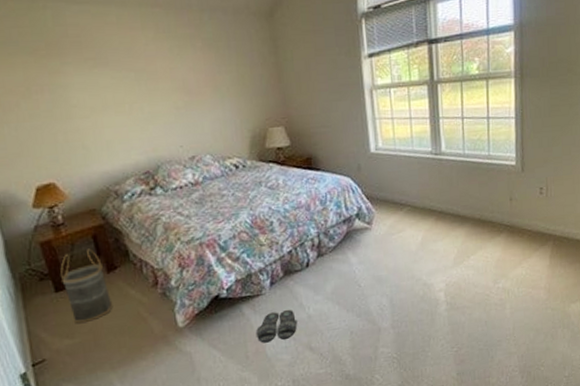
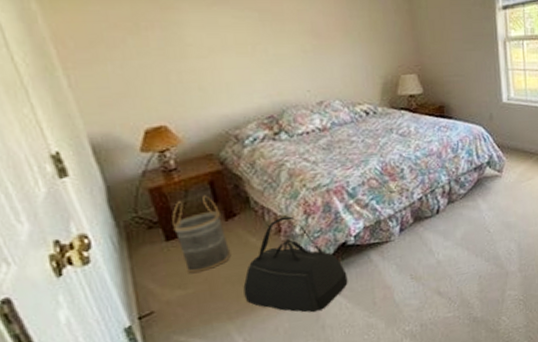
duffel bag: none [124,269,221,365] -> present [243,216,348,313]
slippers: present [256,309,298,343] -> none [385,255,427,289]

